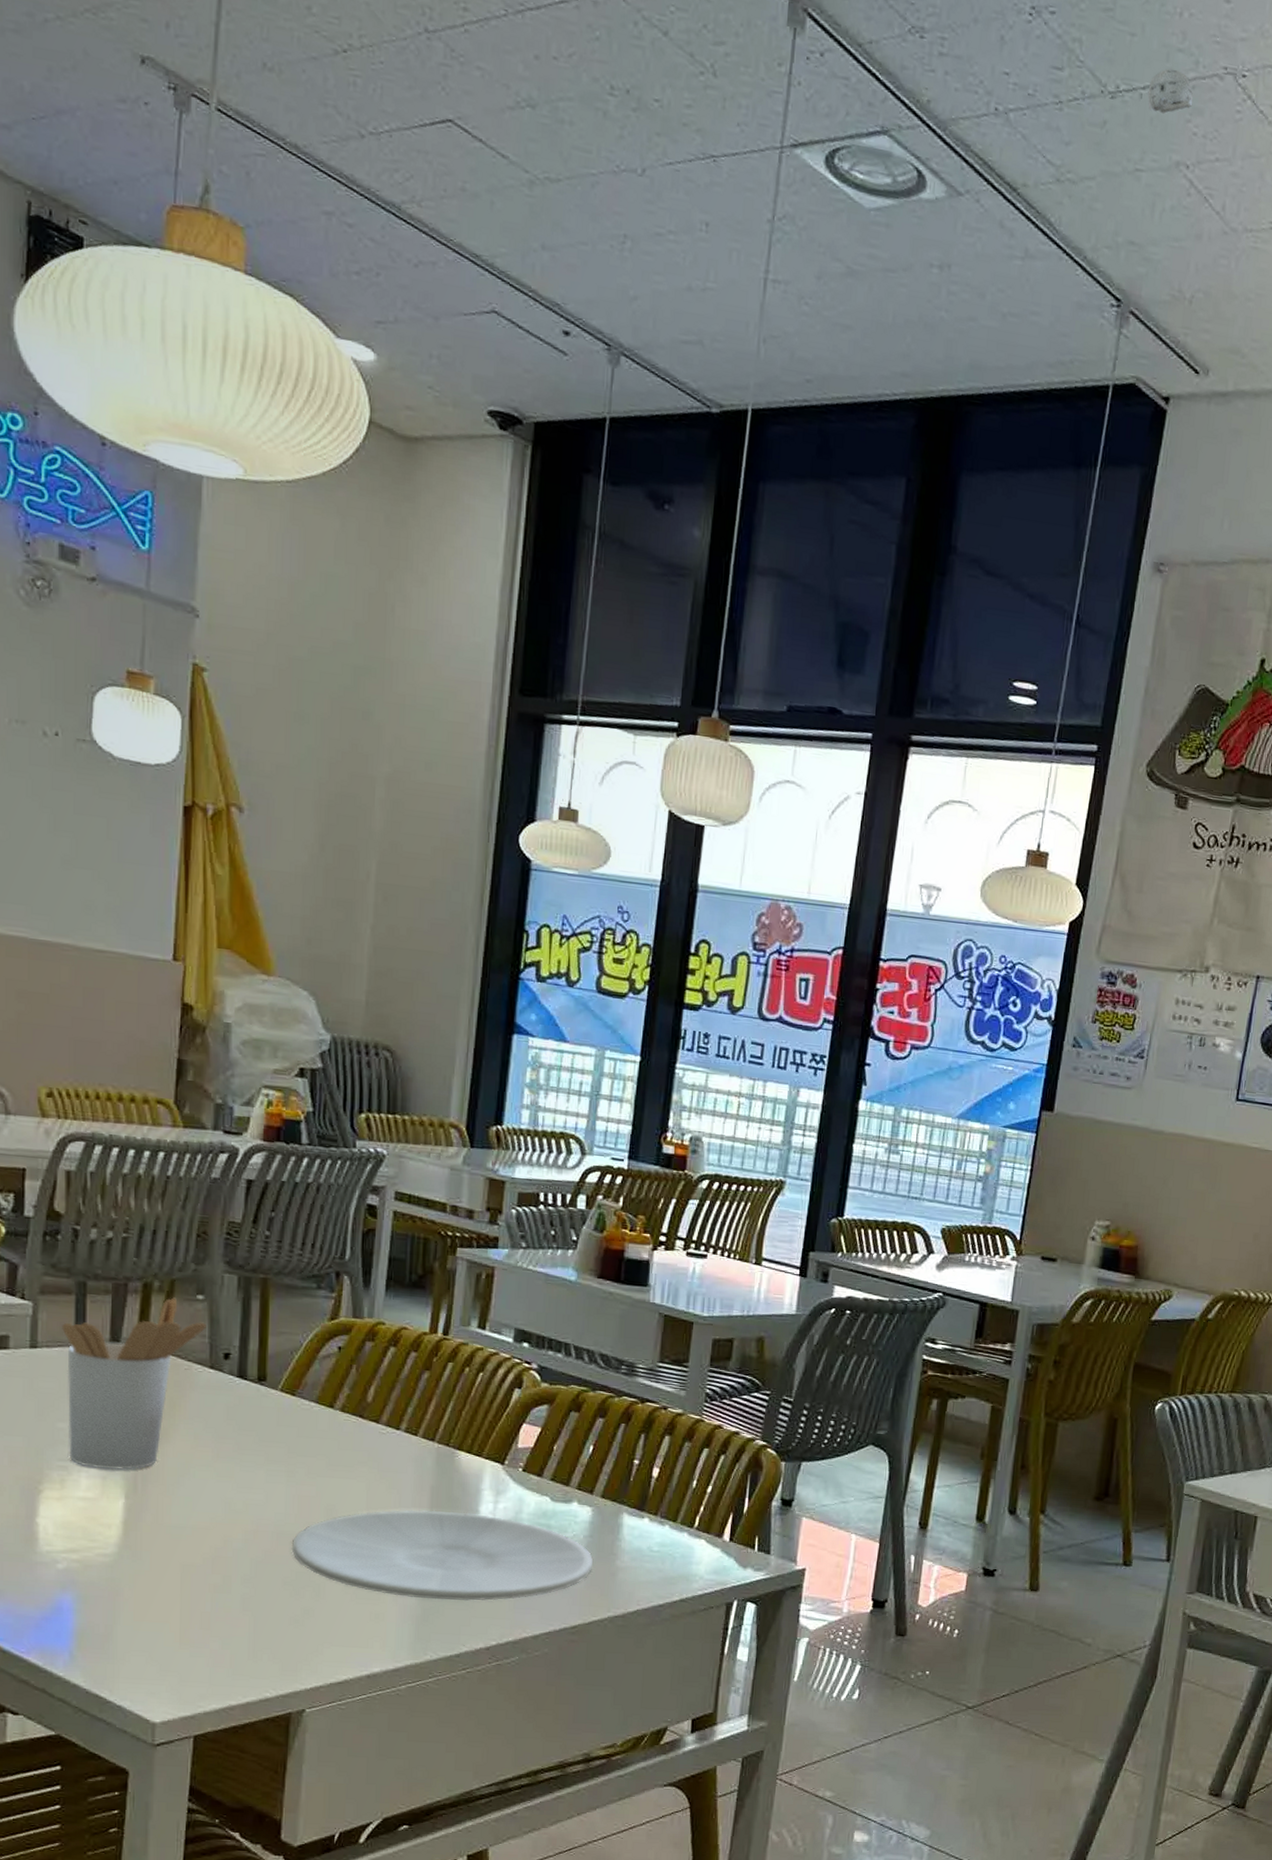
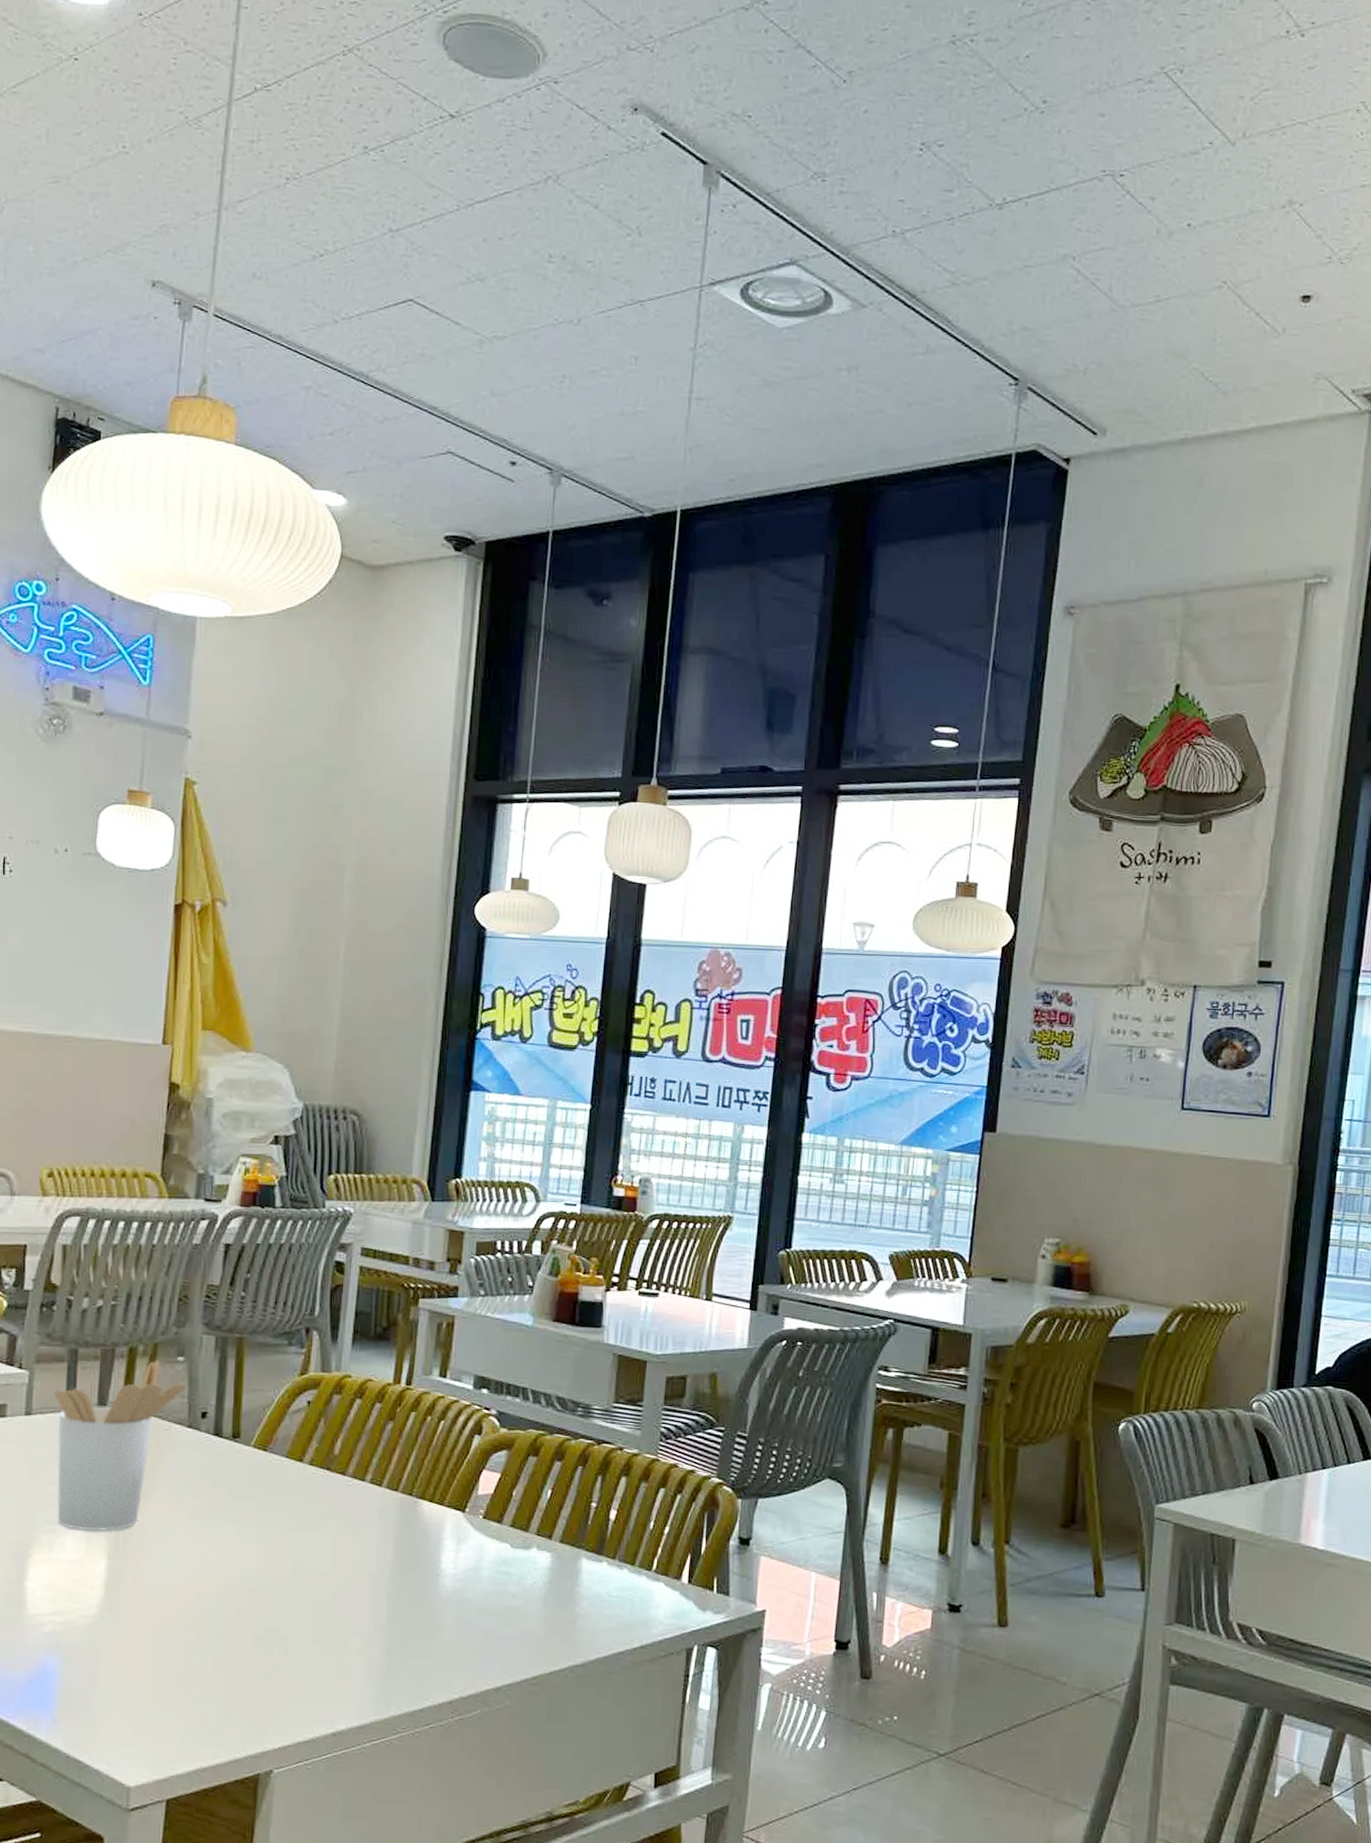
plate: present [291,1510,594,1601] -> none [261,1561,554,1654]
smoke detector: present [1147,68,1193,114] -> none [1032,178,1076,216]

